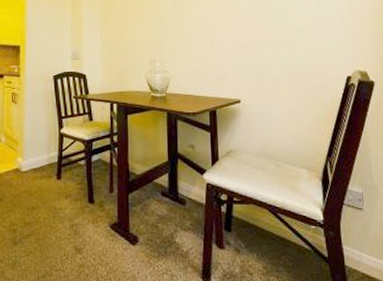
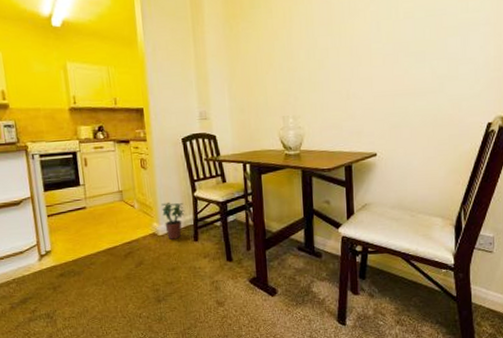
potted plant: none [28,137,50,176] -> present [161,202,185,240]

